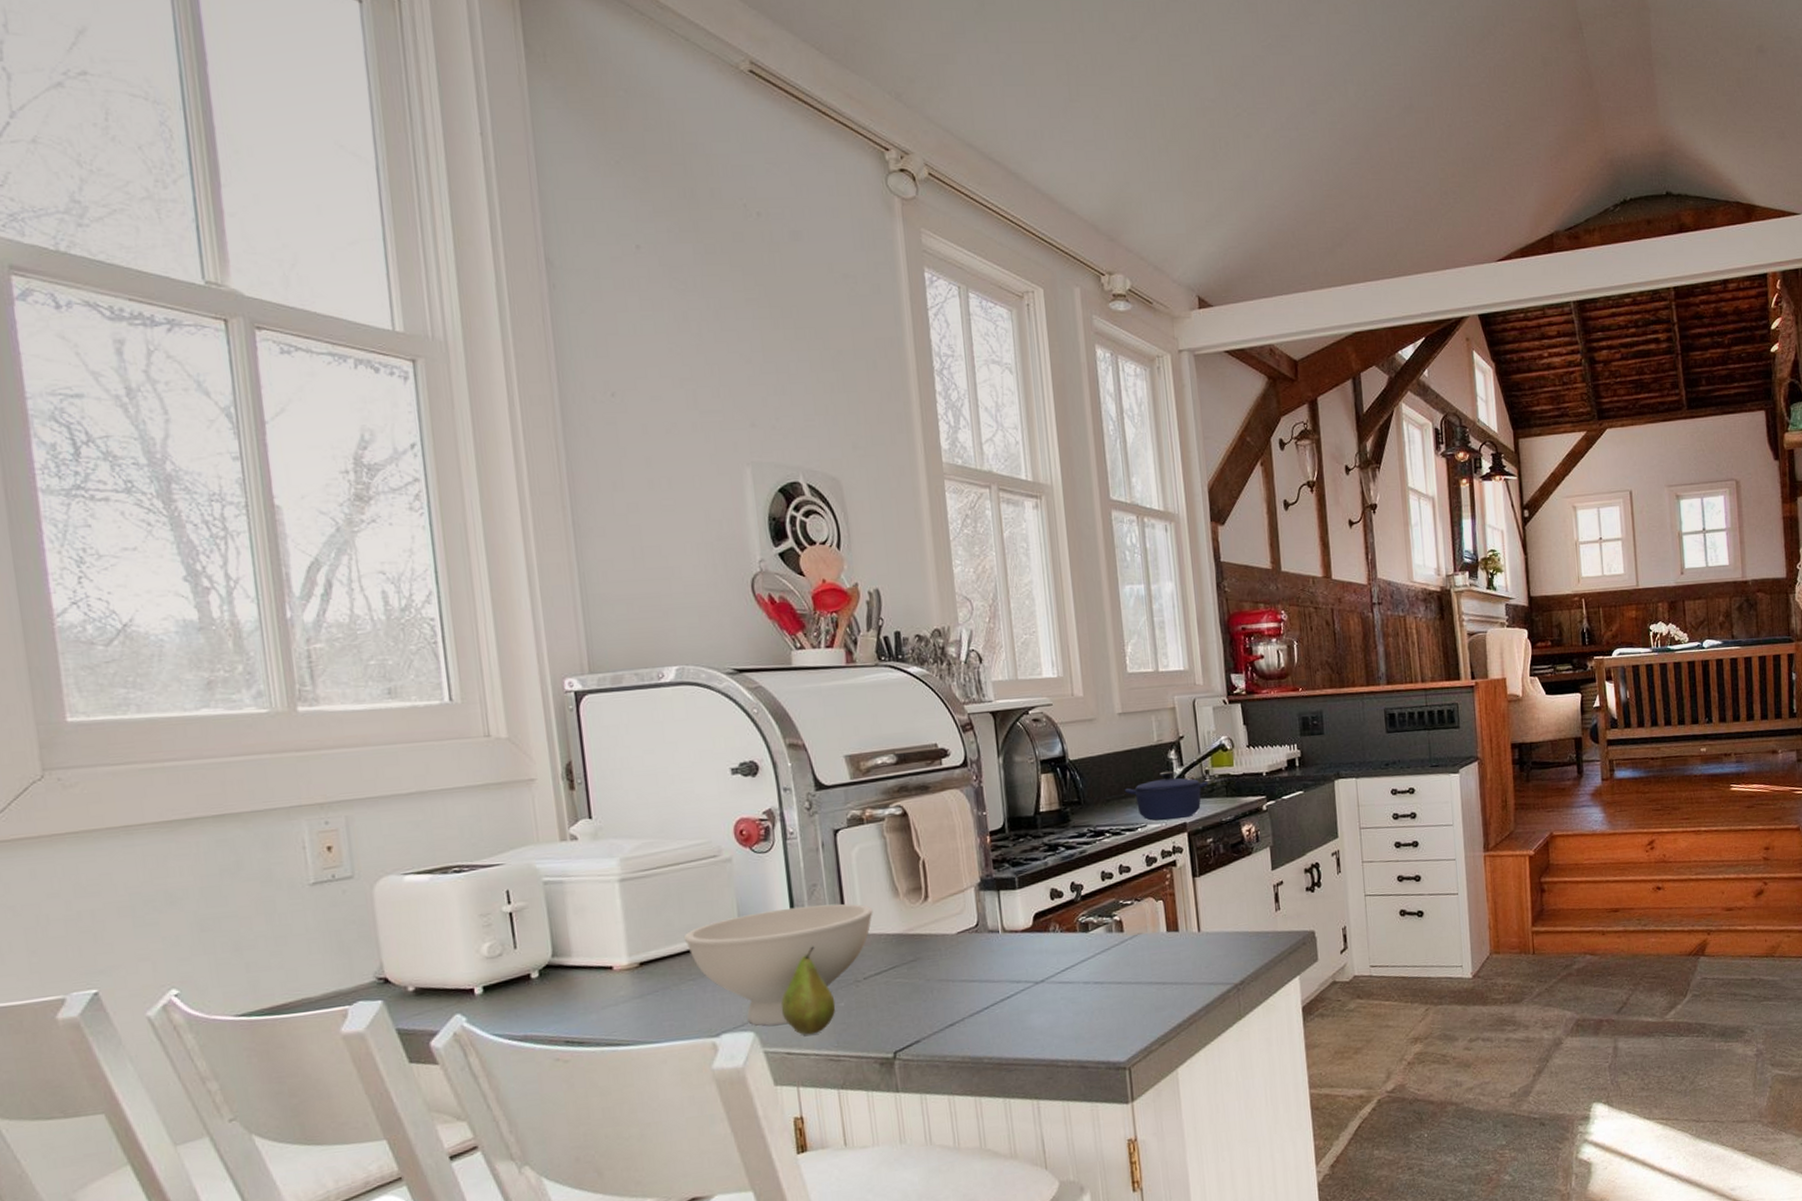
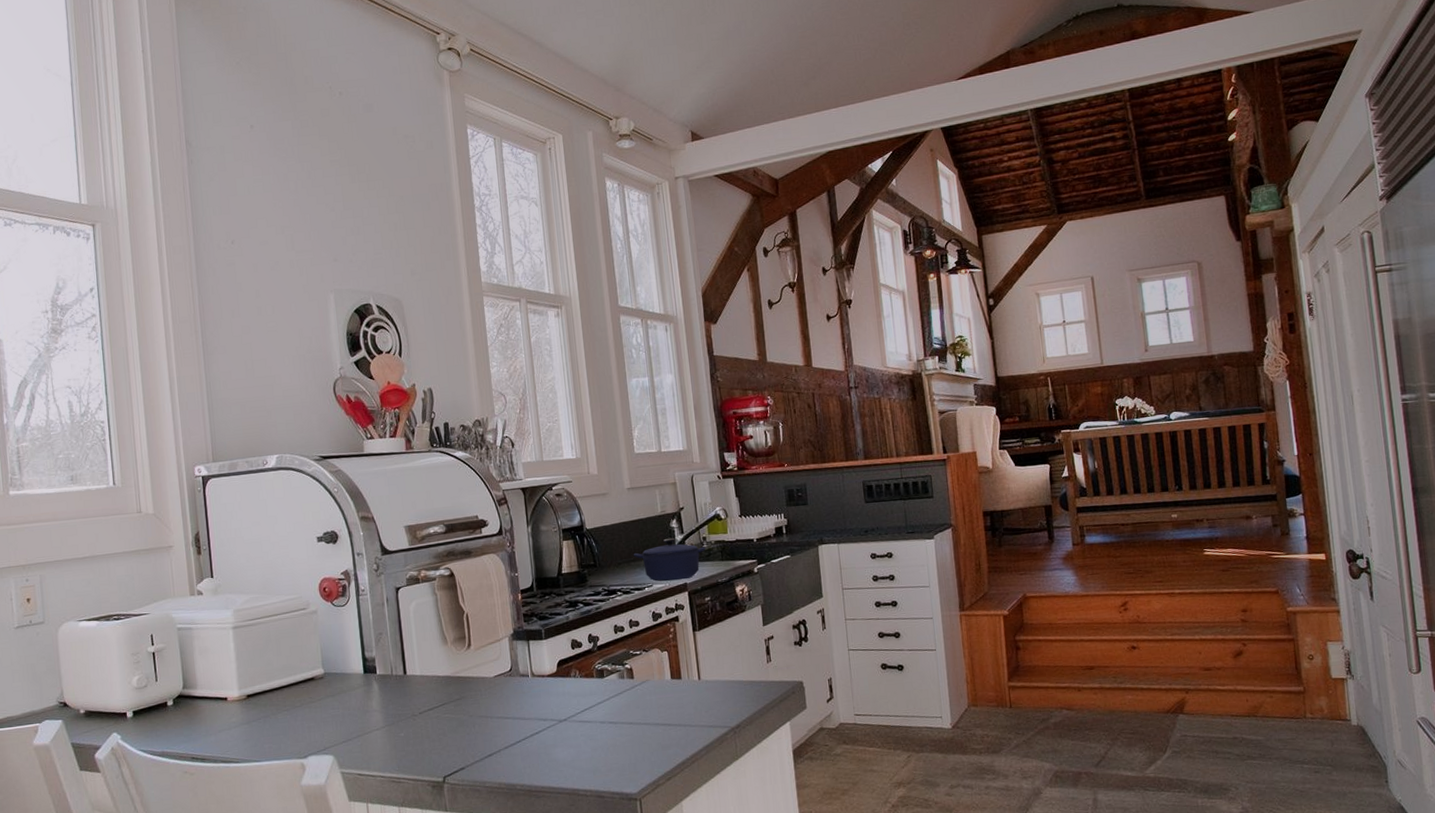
bowl: present [683,903,873,1026] -> none [280,649,427,751]
fruit: present [781,946,836,1035] -> none [354,685,397,760]

